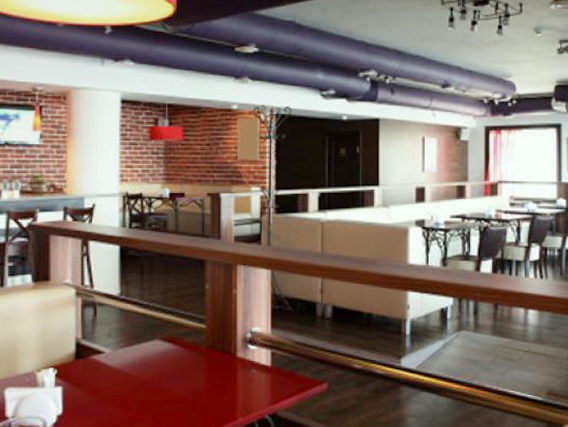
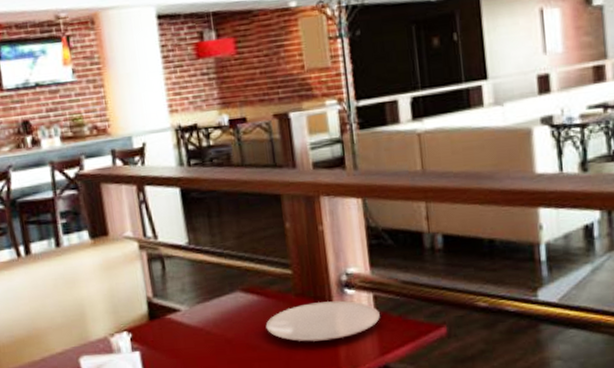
plate: none [177,354,275,388] -> present [265,300,380,342]

